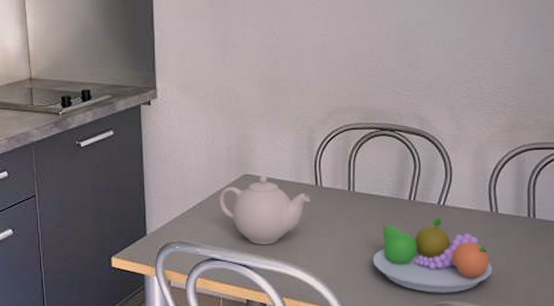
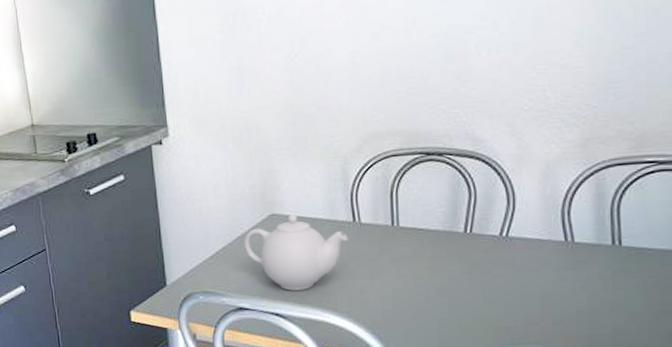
fruit bowl: present [372,218,493,293] -> none [424,251,571,337]

